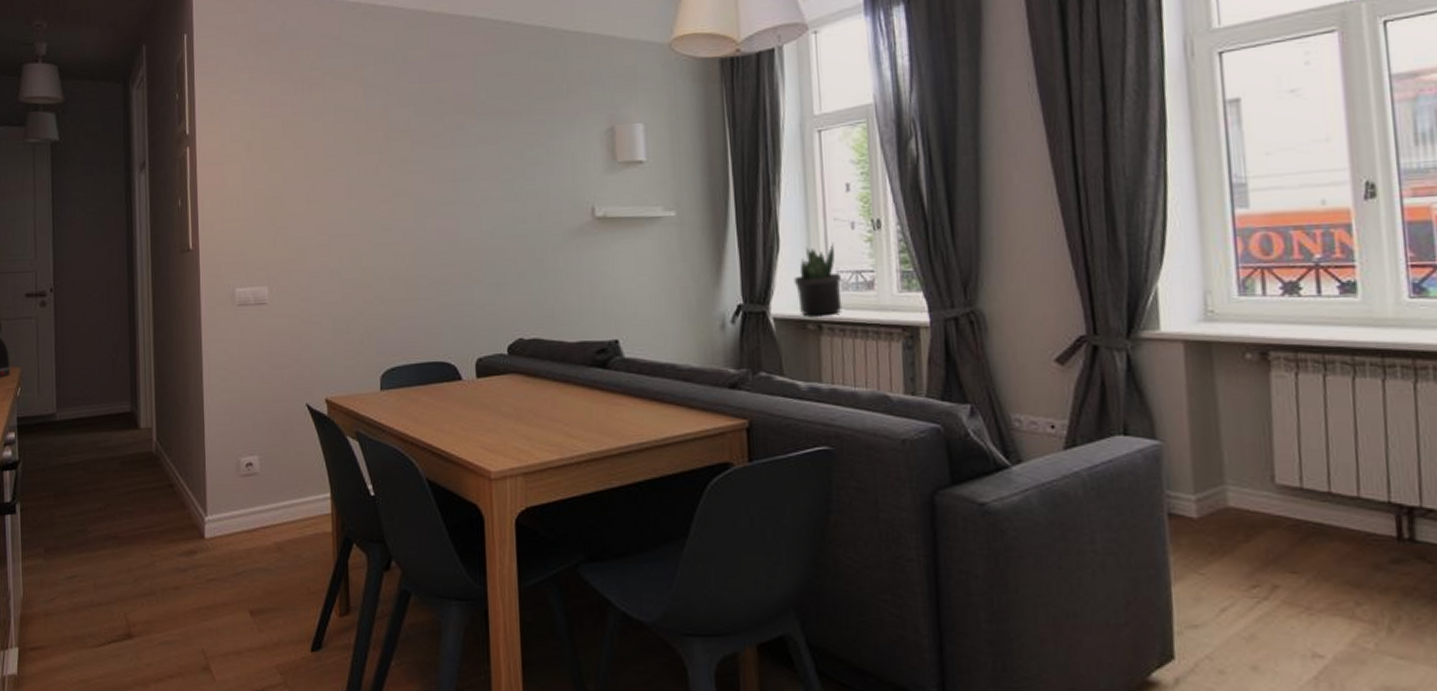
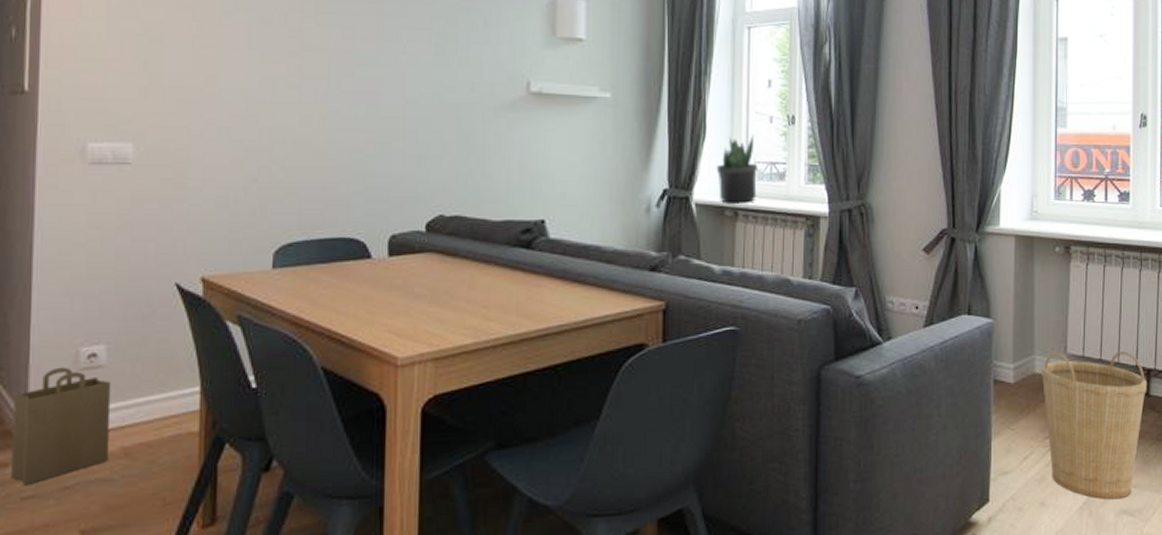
shopping bag: none [197,473,266,570] -> present [11,367,112,486]
basket: none [1237,482,1410,672] -> present [1041,351,1147,500]

